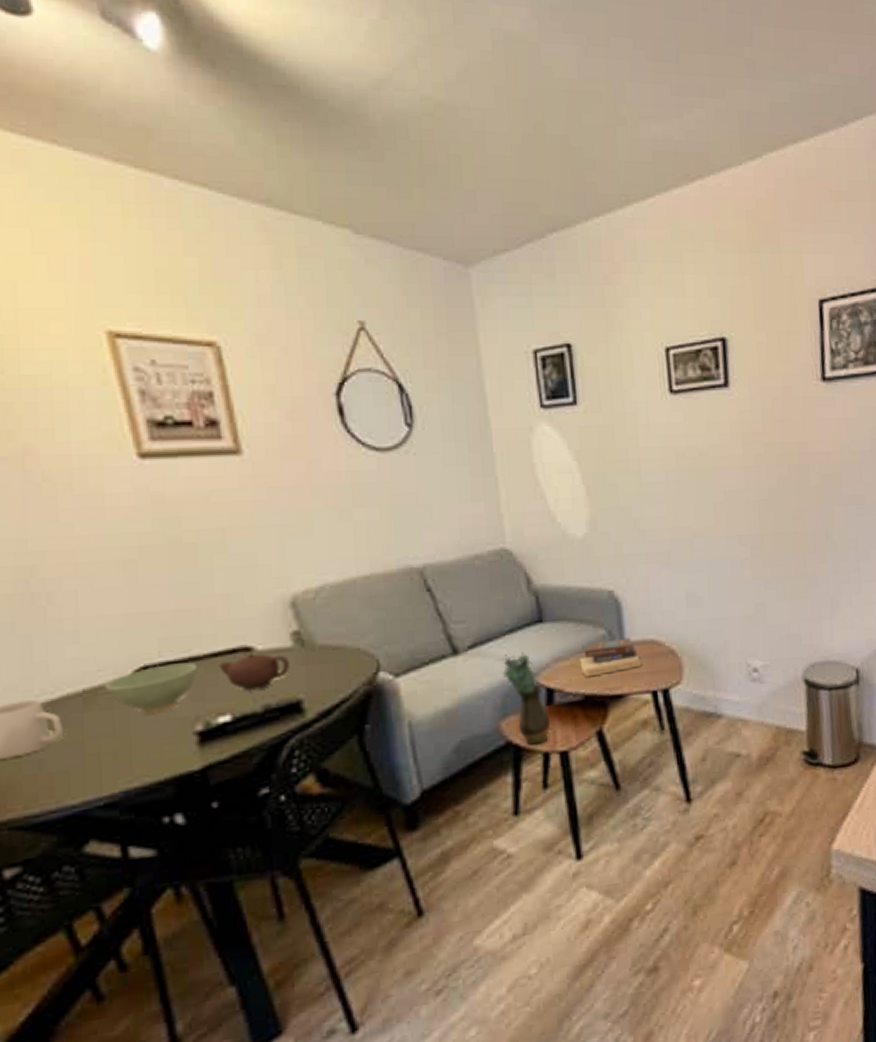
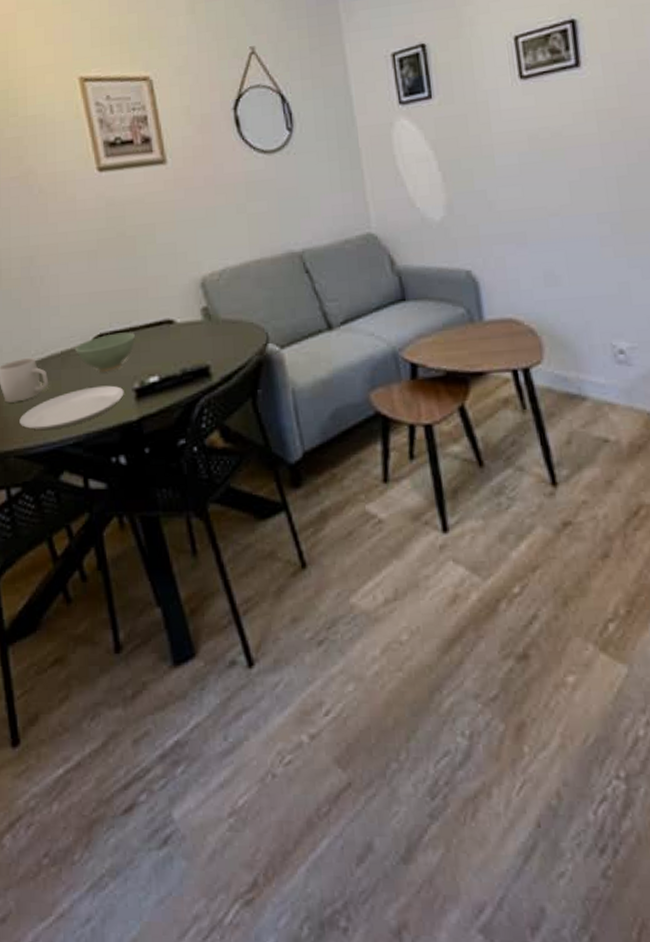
plate: none [16,729,181,793] -> present [19,385,124,431]
teapot: present [218,652,290,691] -> none [150,324,200,356]
vase: present [502,651,551,745] -> none [370,328,416,417]
books: present [579,637,641,678] -> none [440,316,500,354]

